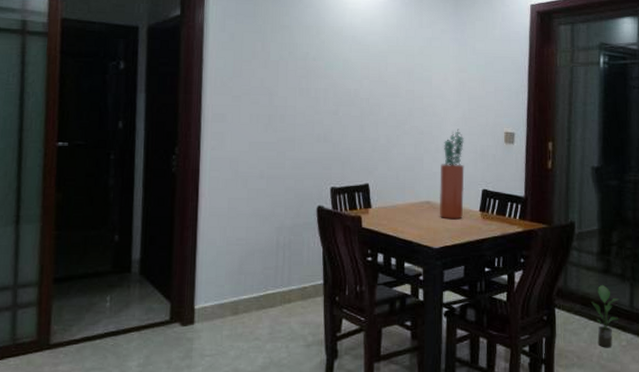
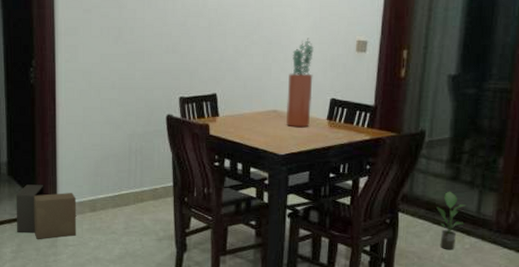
cardboard box: none [146,285,217,349] -> present [16,184,77,239]

